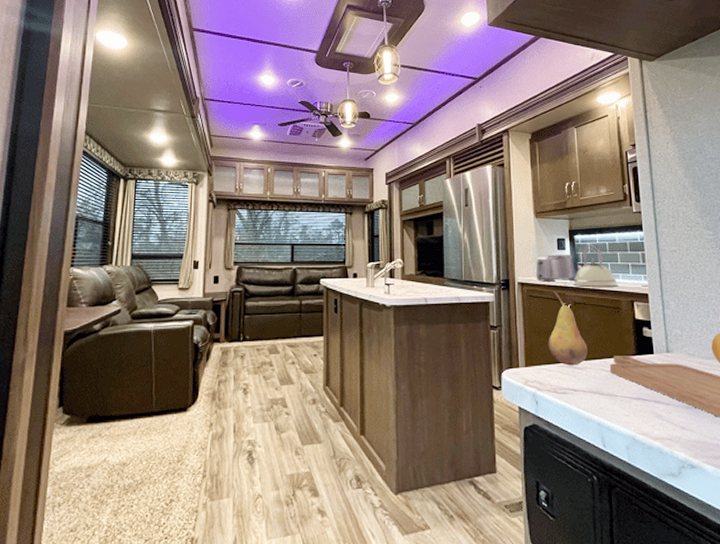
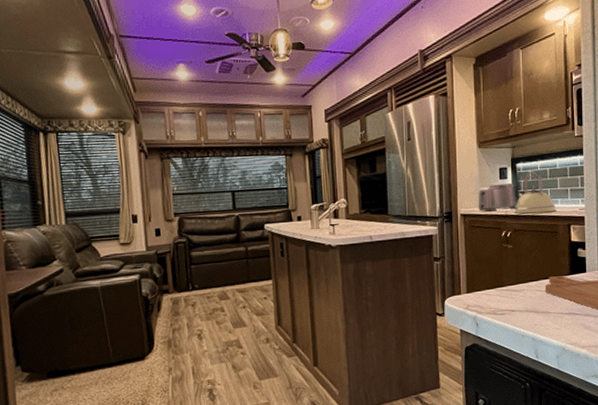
fruit: present [548,290,588,366] -> none [488,219,525,289]

